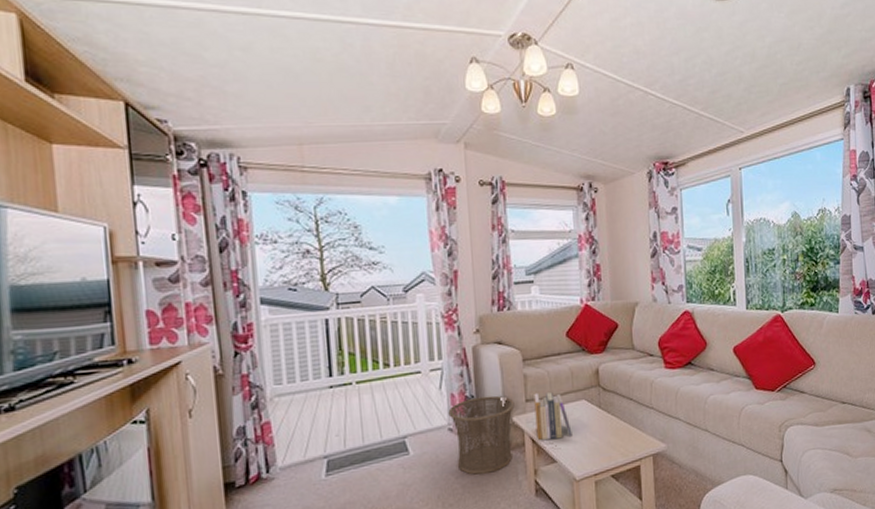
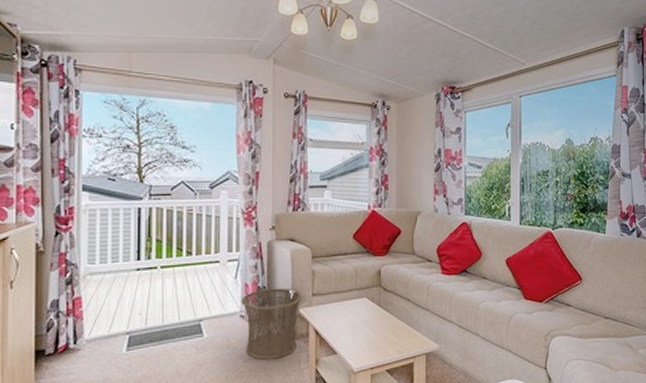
books: present [534,392,574,441] -> none [320,288,354,333]

